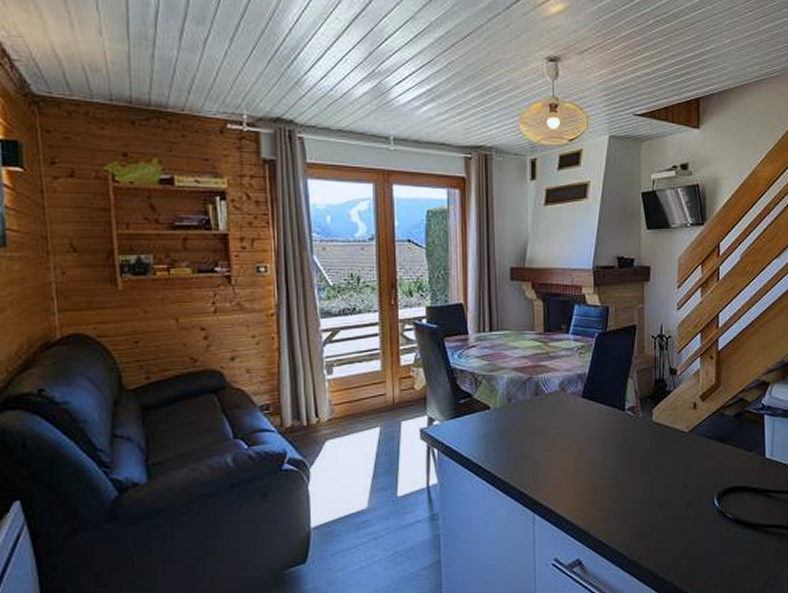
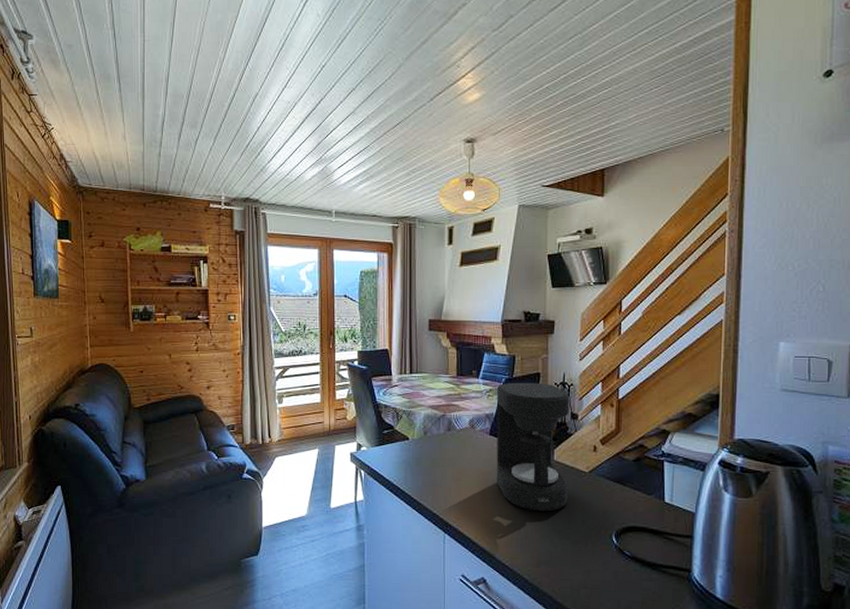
coffee maker: none [589,336,668,480] -> present [496,382,570,512]

